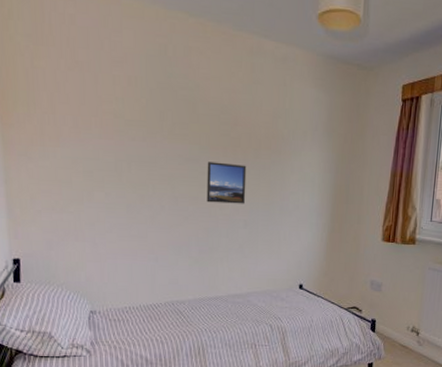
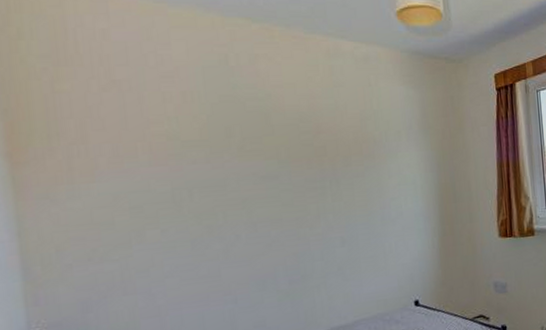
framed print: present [206,162,247,204] -> none [289,175,340,223]

